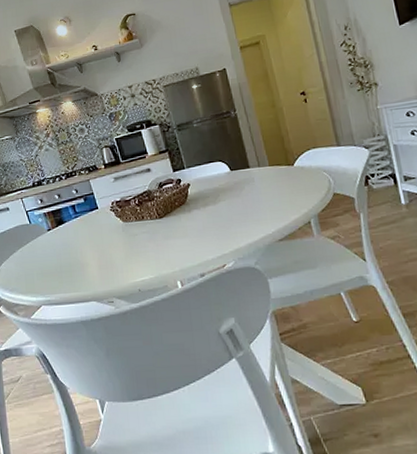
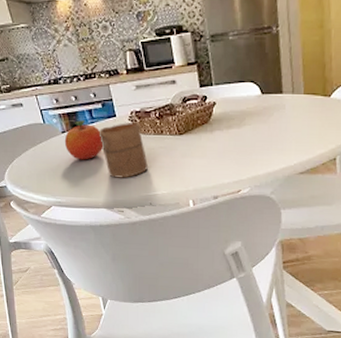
fruit: none [50,216,89,255] -> present [64,120,104,160]
cup: none [83,211,133,269] -> present [98,122,148,178]

